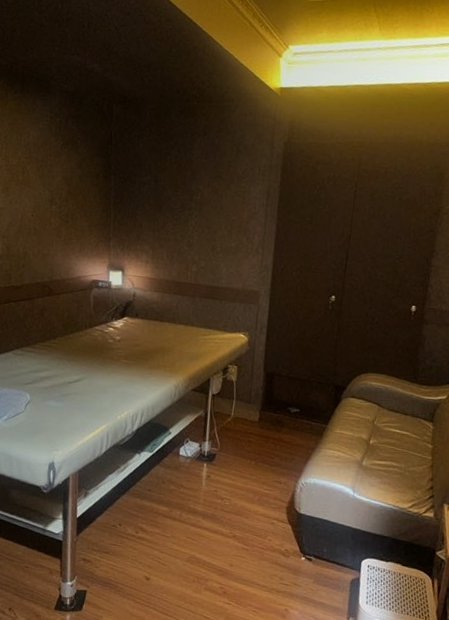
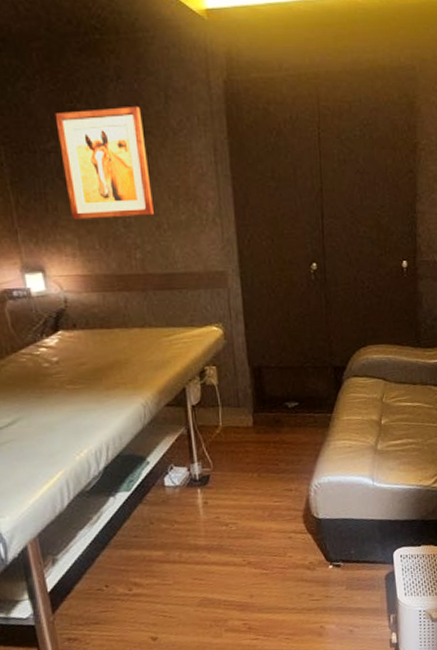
wall art: none [151,155,217,240] -> present [54,107,154,220]

